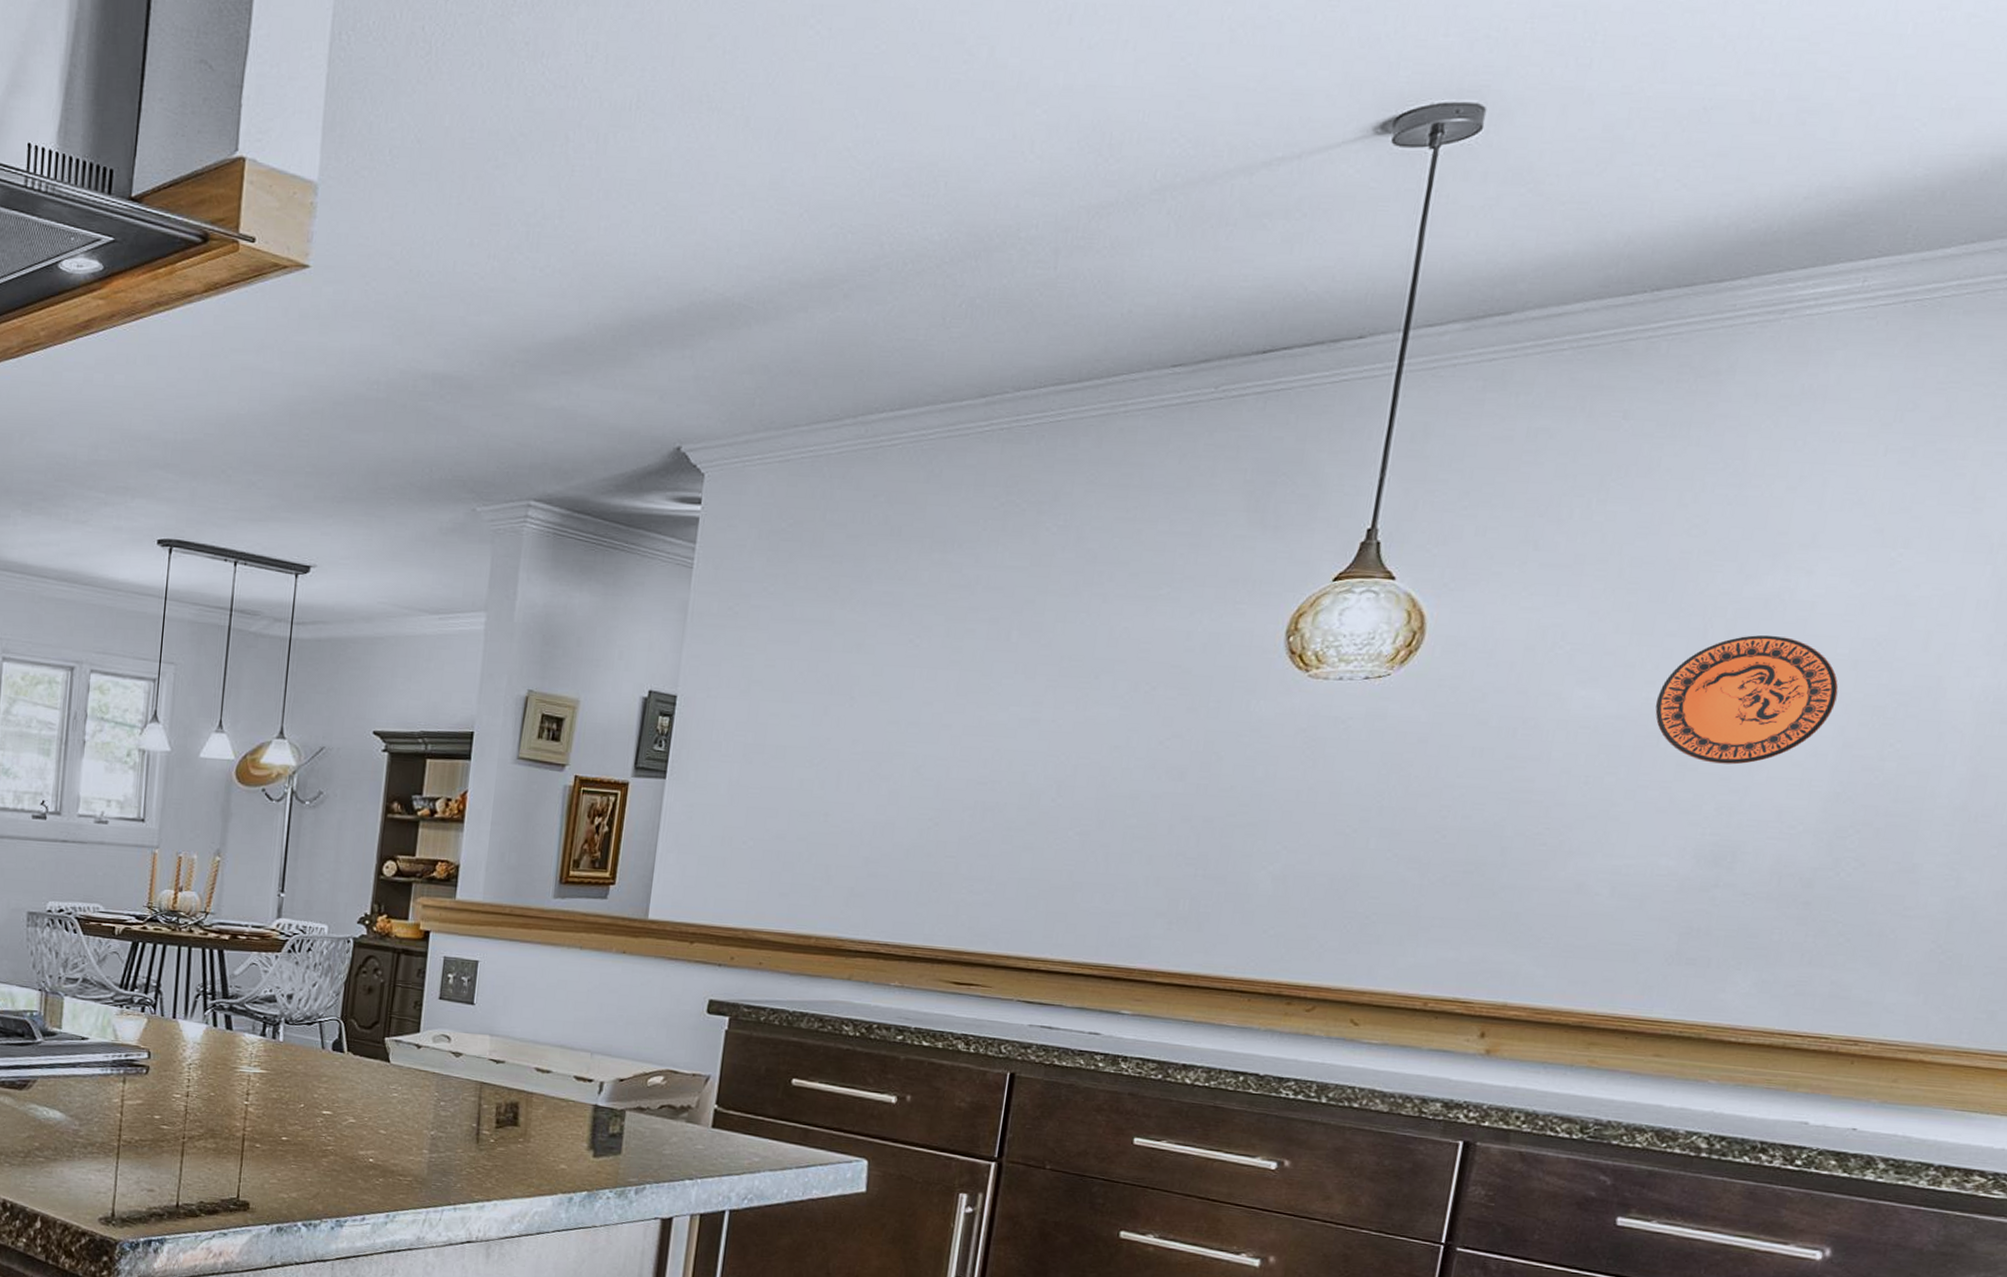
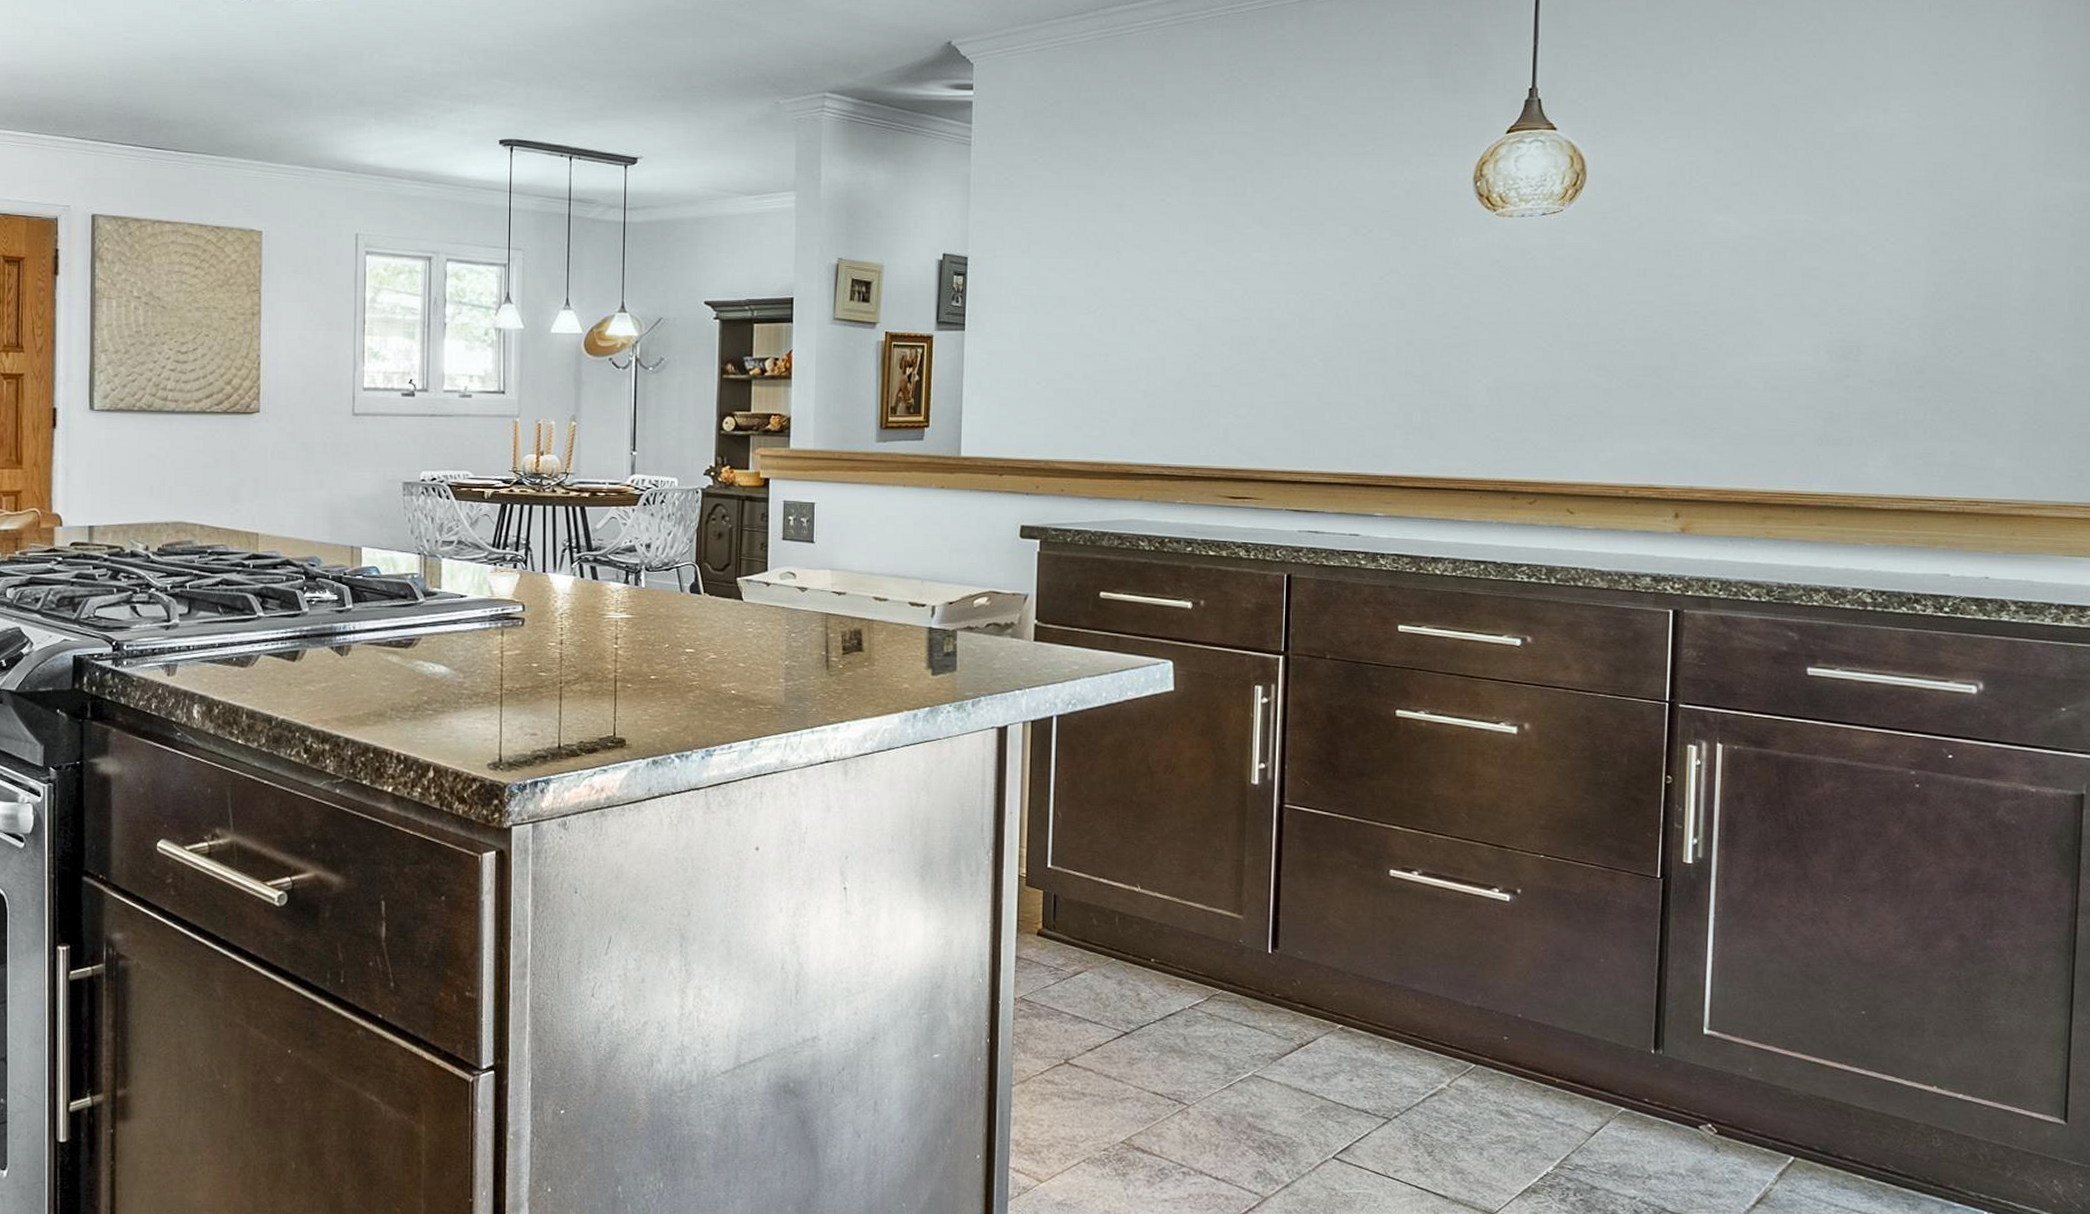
decorative plate: present [1655,635,1839,765] -> none [1778,164,1921,273]

